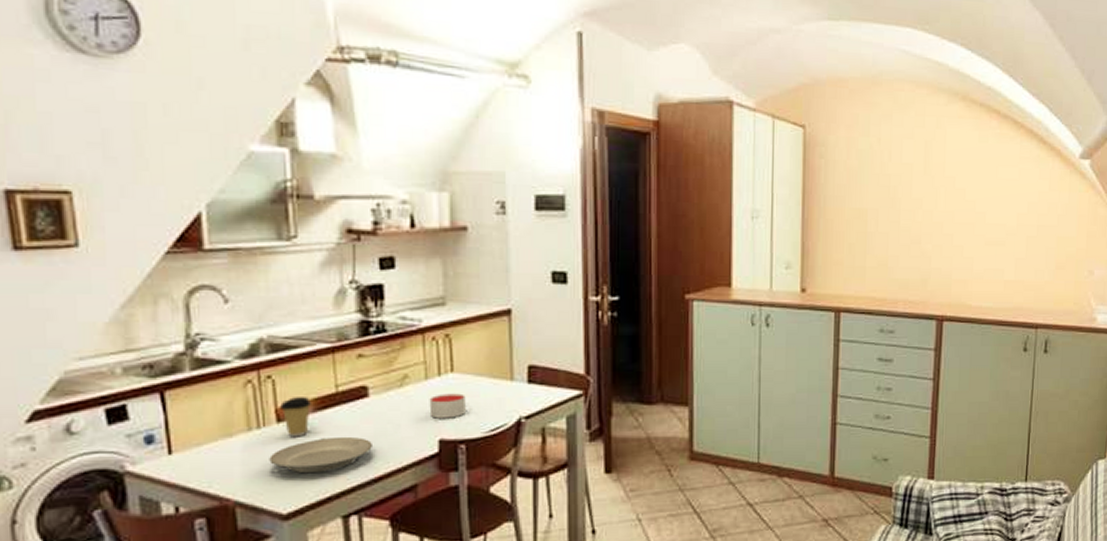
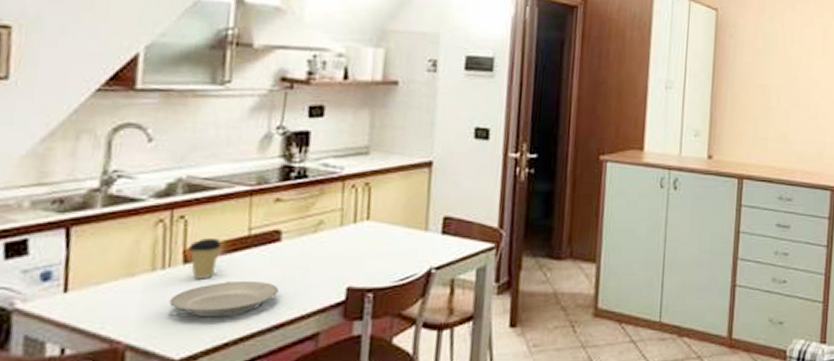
candle: present [429,393,466,419] -> none [340,241,379,266]

